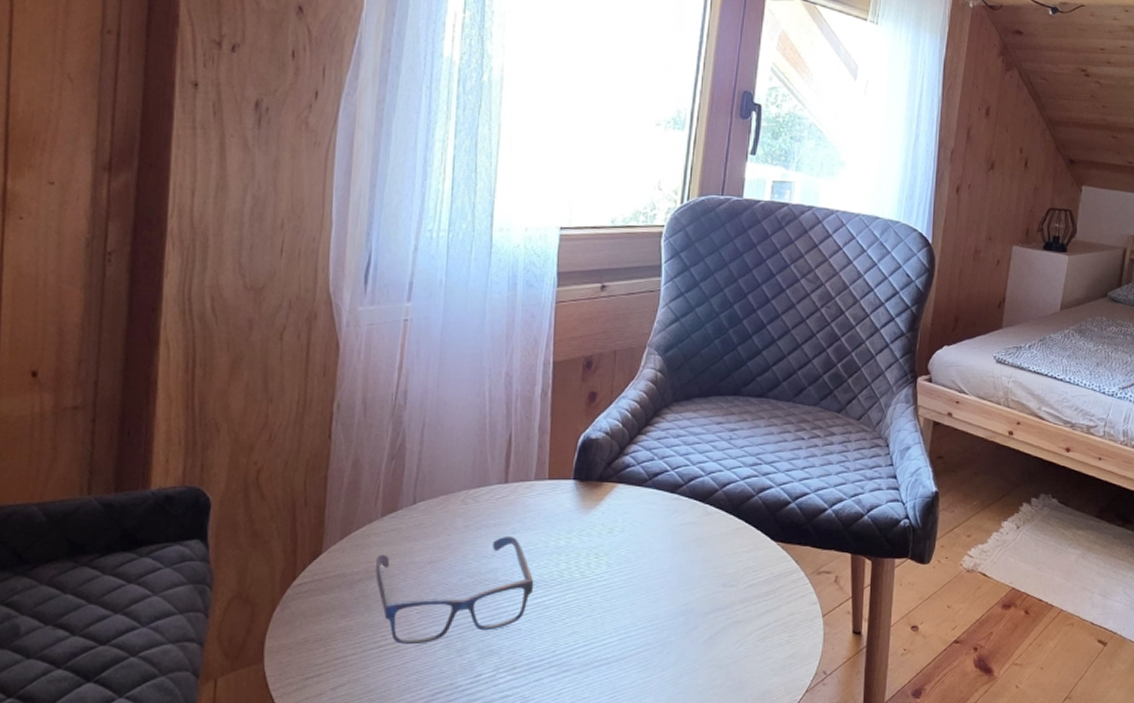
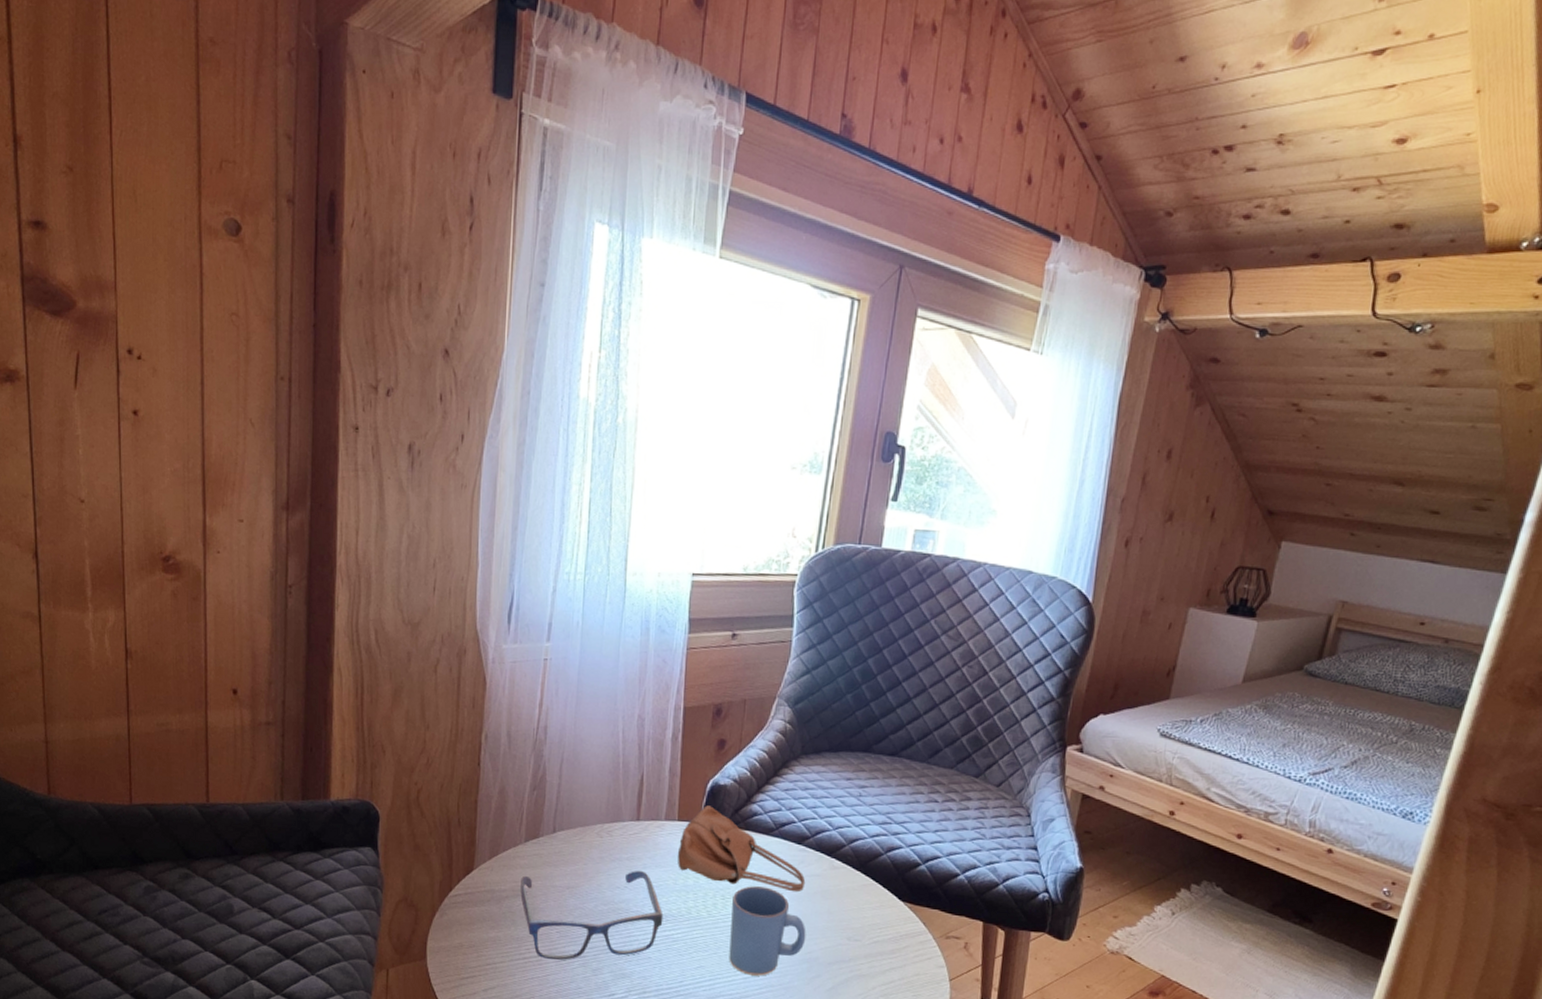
handbag: none [549,461,680,543] -> present [678,805,806,893]
mug: none [604,541,682,635] -> present [729,886,806,976]

